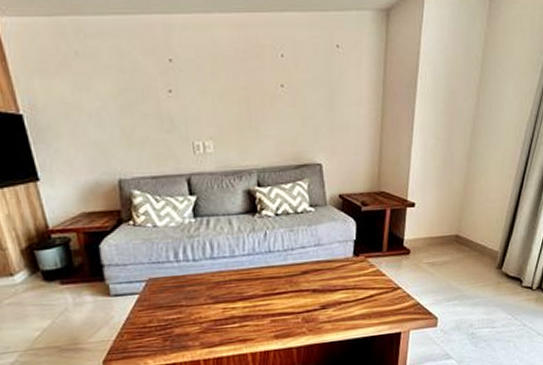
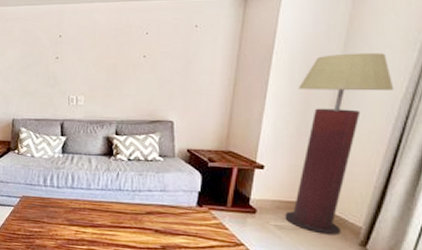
floor lamp: none [435,75,522,265] -> present [285,53,394,236]

